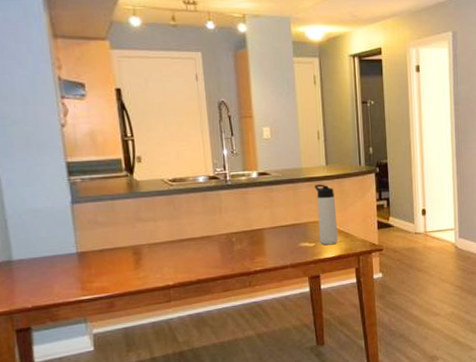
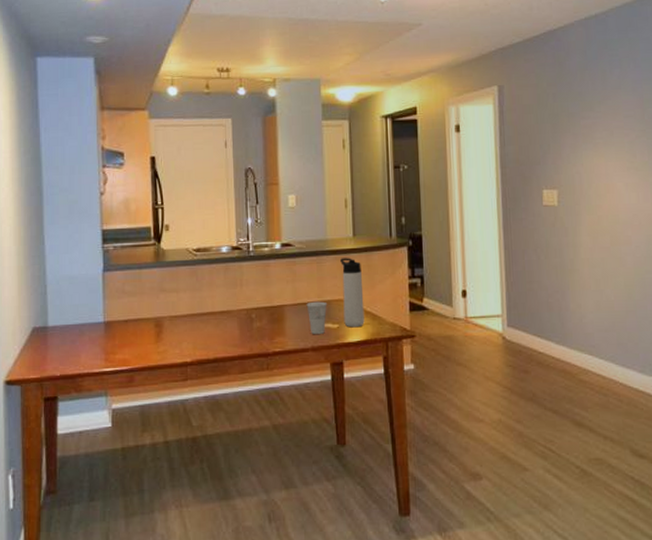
cup: none [284,223,304,253] -> present [306,301,328,334]

